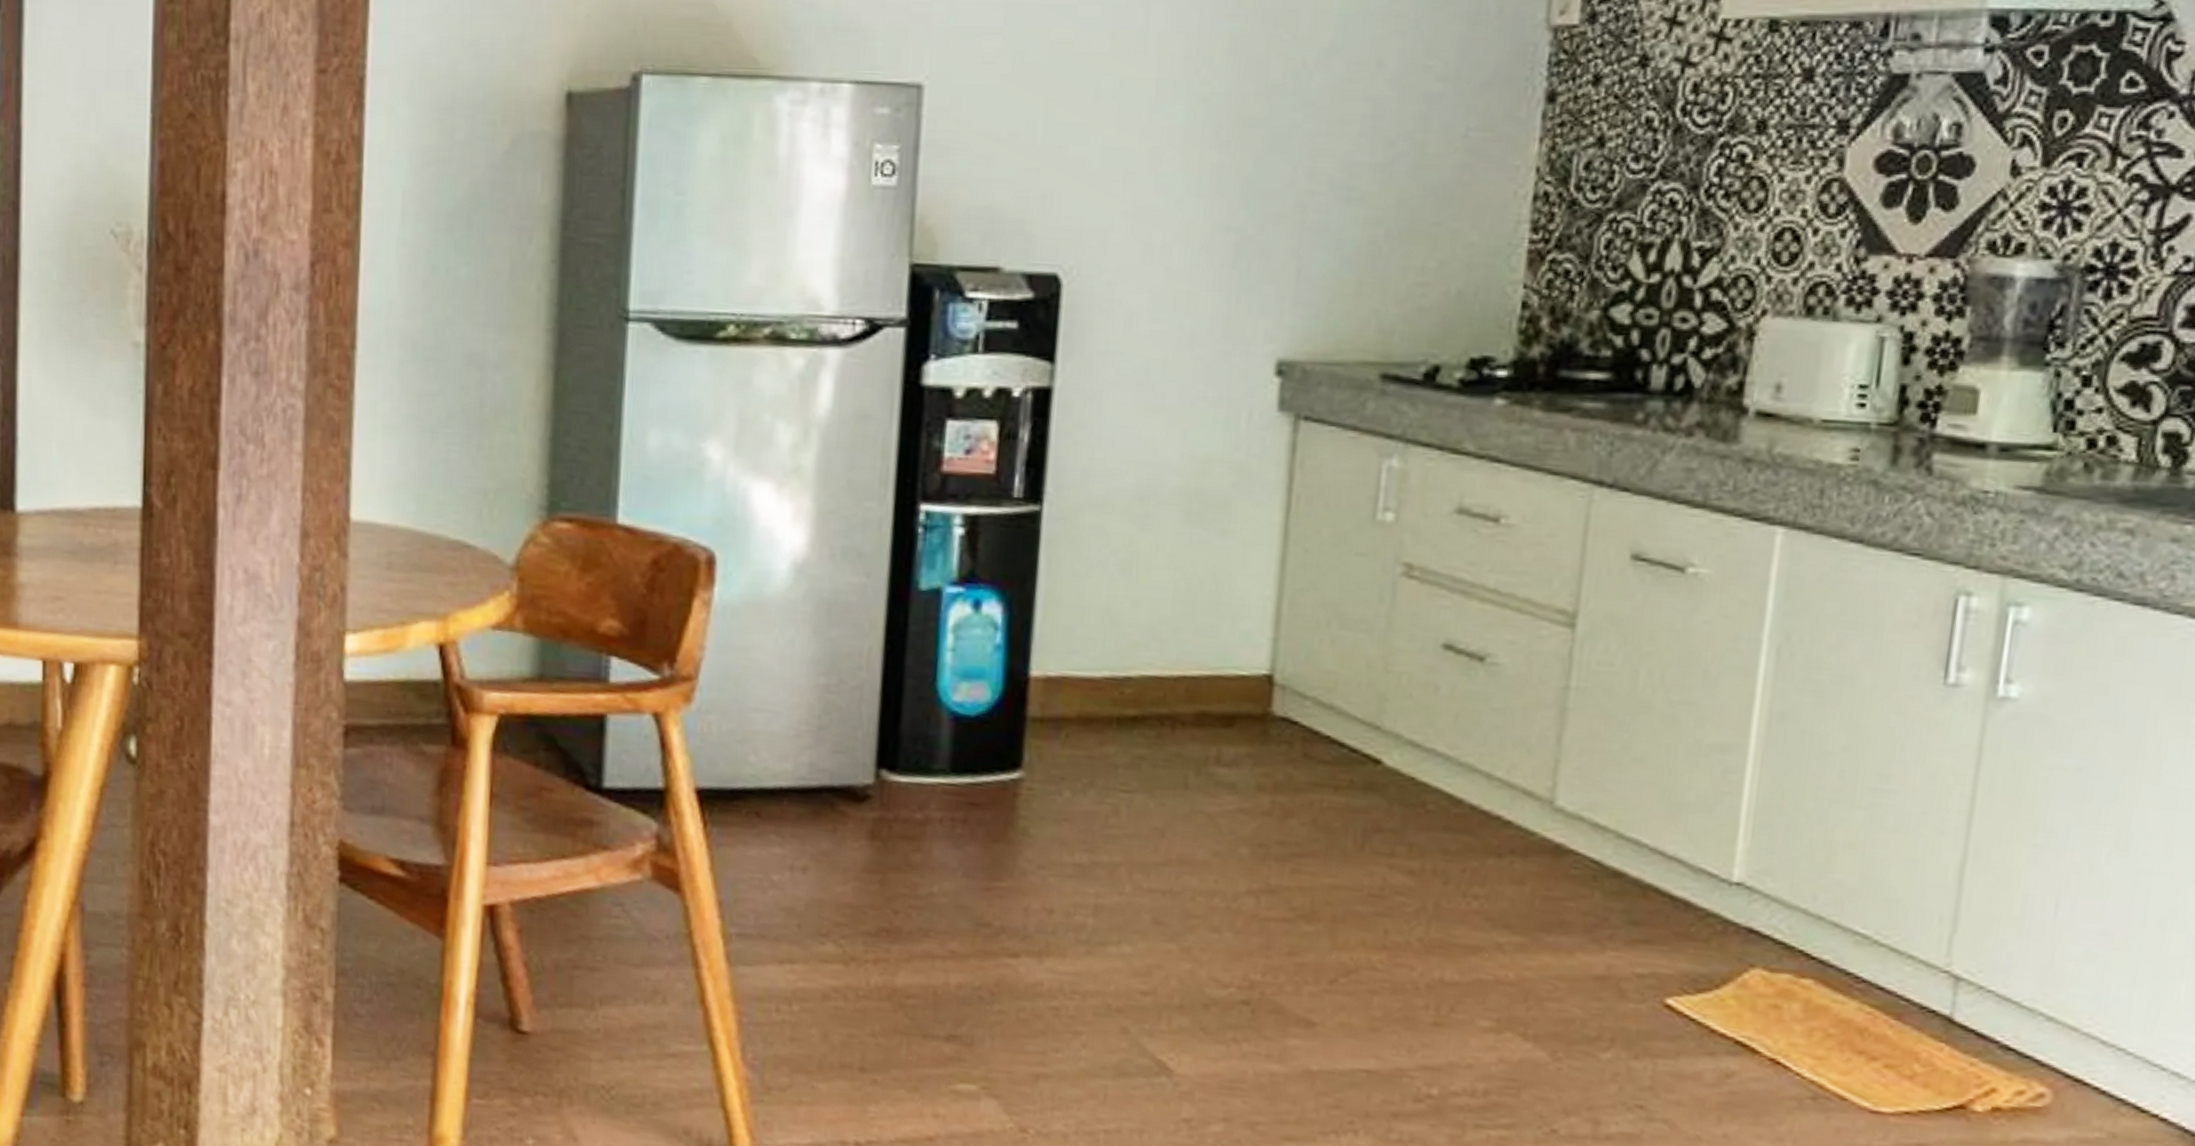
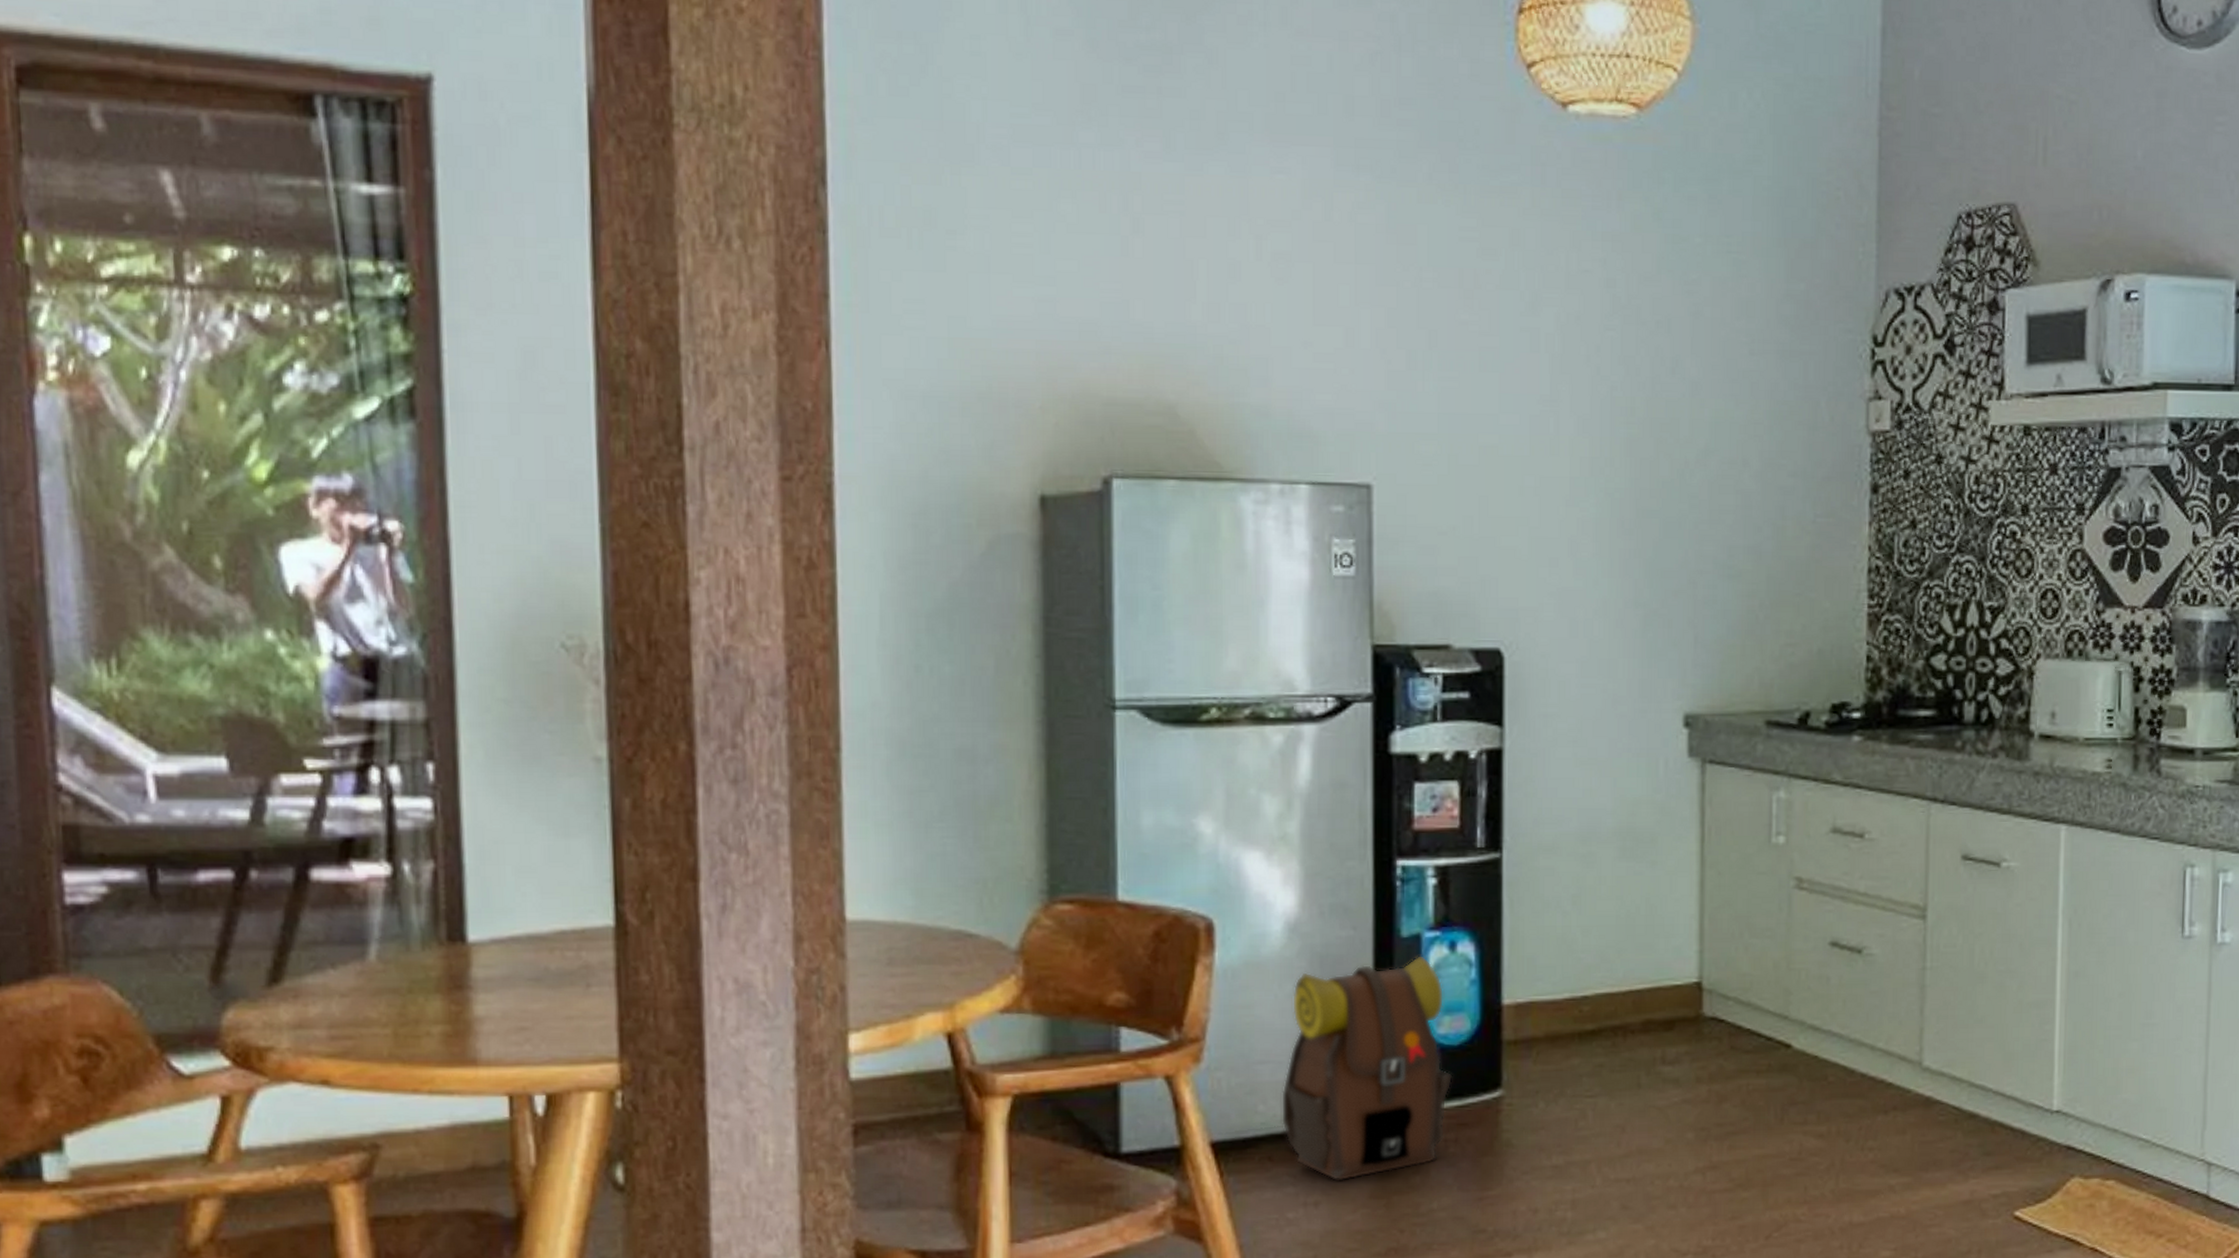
backpack: none [772,612,967,849] -> present [1280,956,1453,1182]

